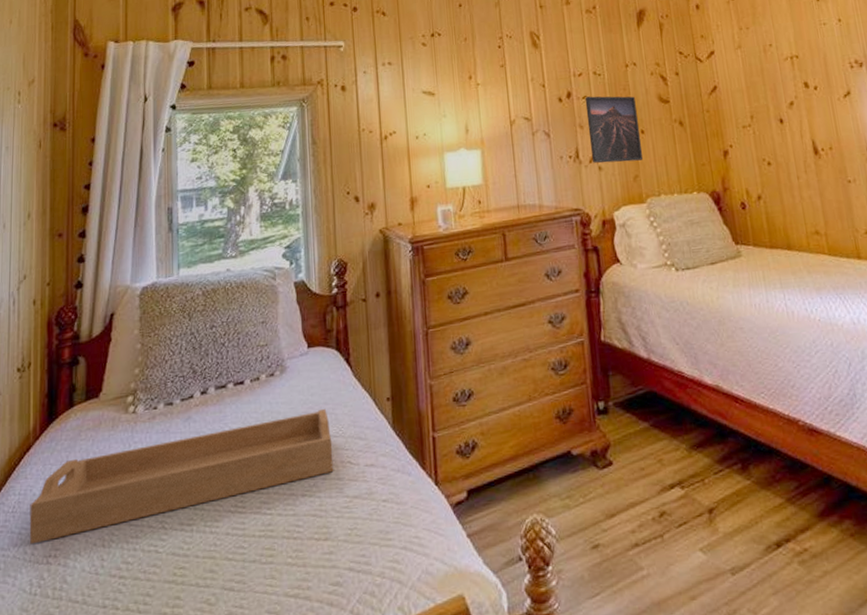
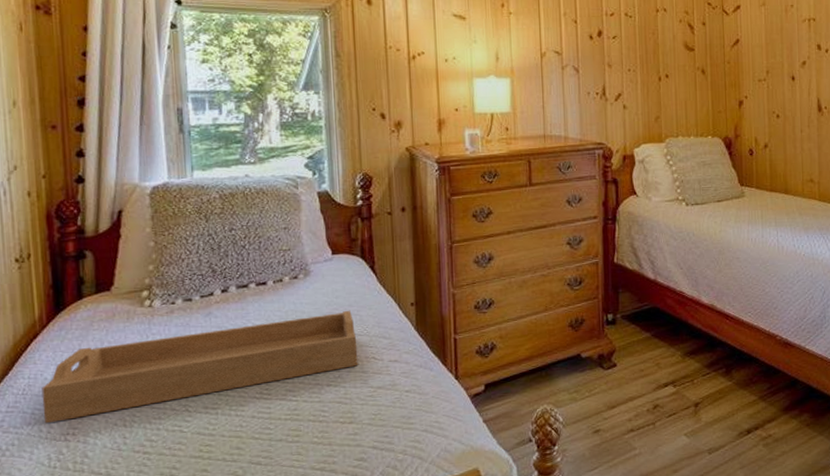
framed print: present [585,96,644,164] -> none [615,37,666,103]

